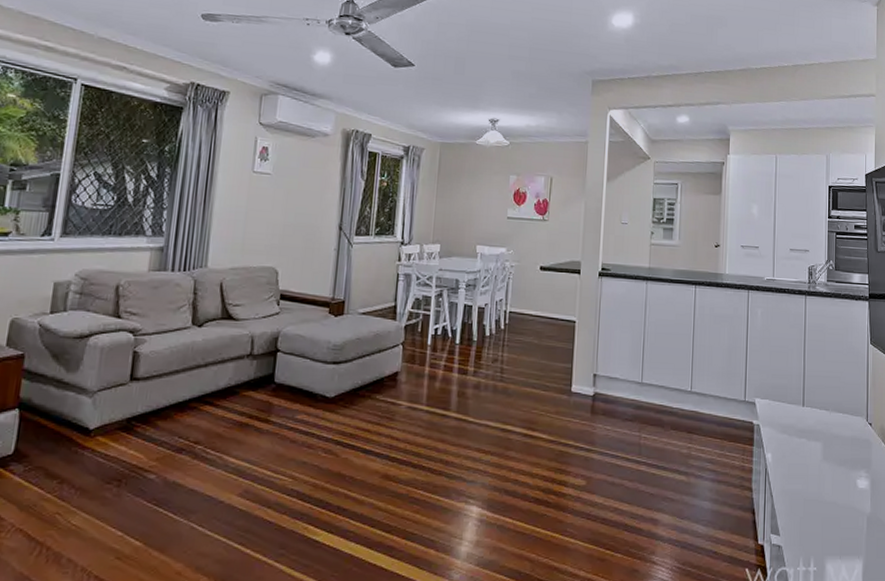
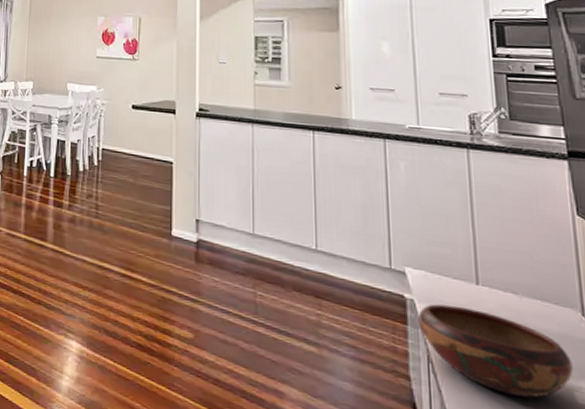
decorative bowl: none [761,426,857,490] -> present [418,304,573,399]

